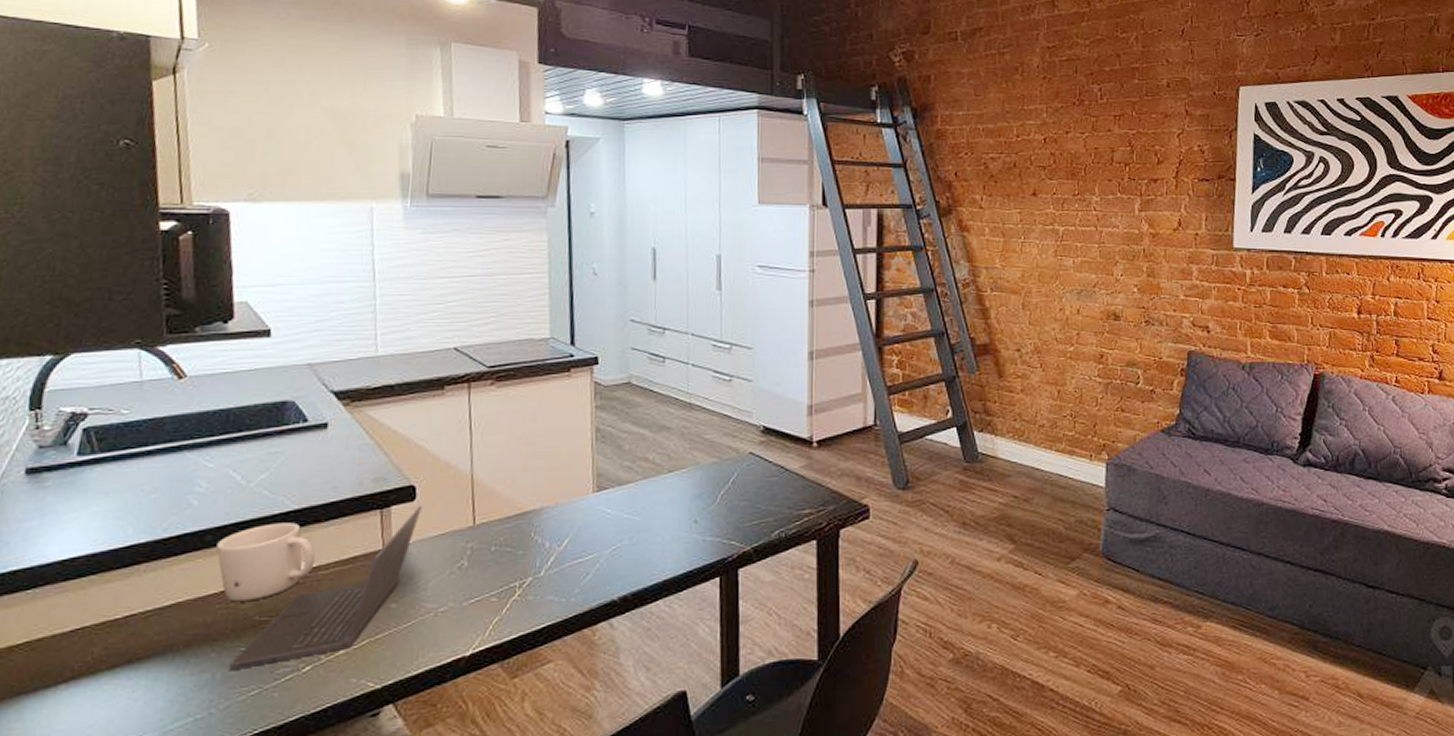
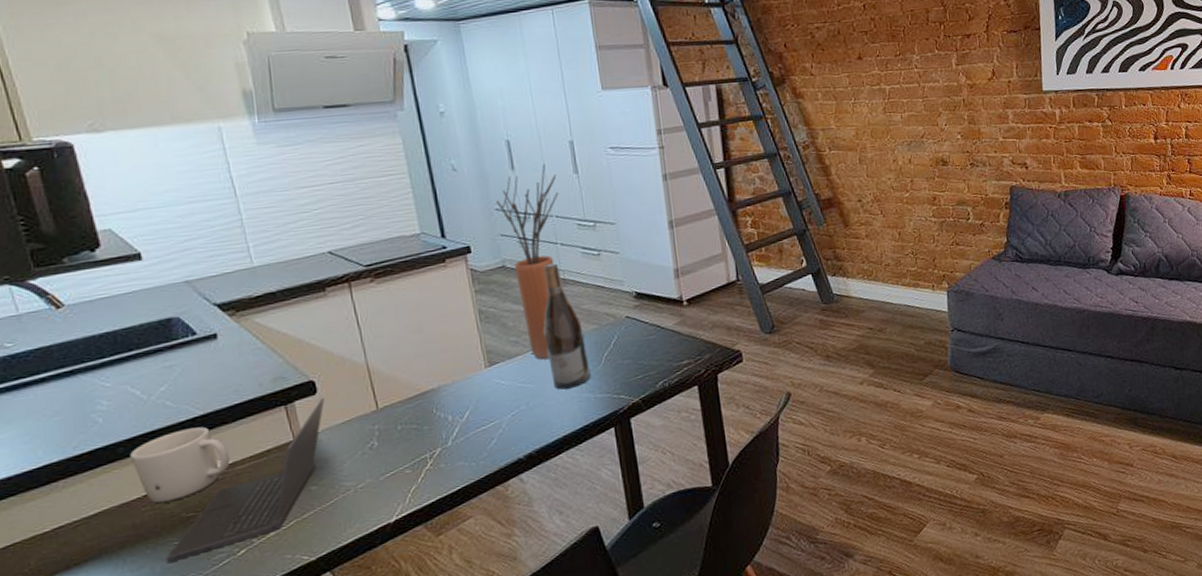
vase: none [632,276,699,491] -> present [495,163,559,360]
wine bottle: none [659,385,703,527] -> present [543,263,591,390]

